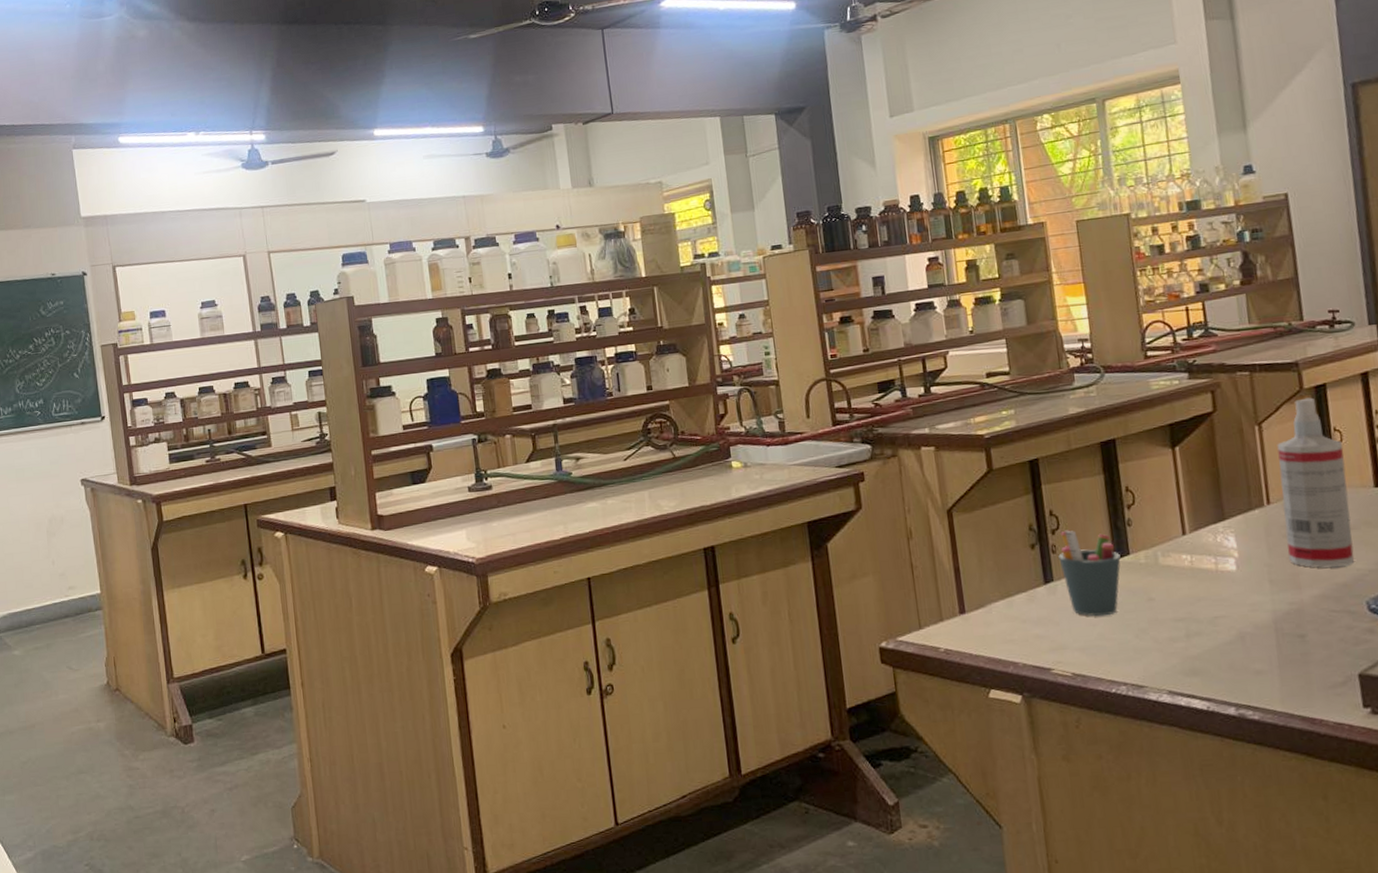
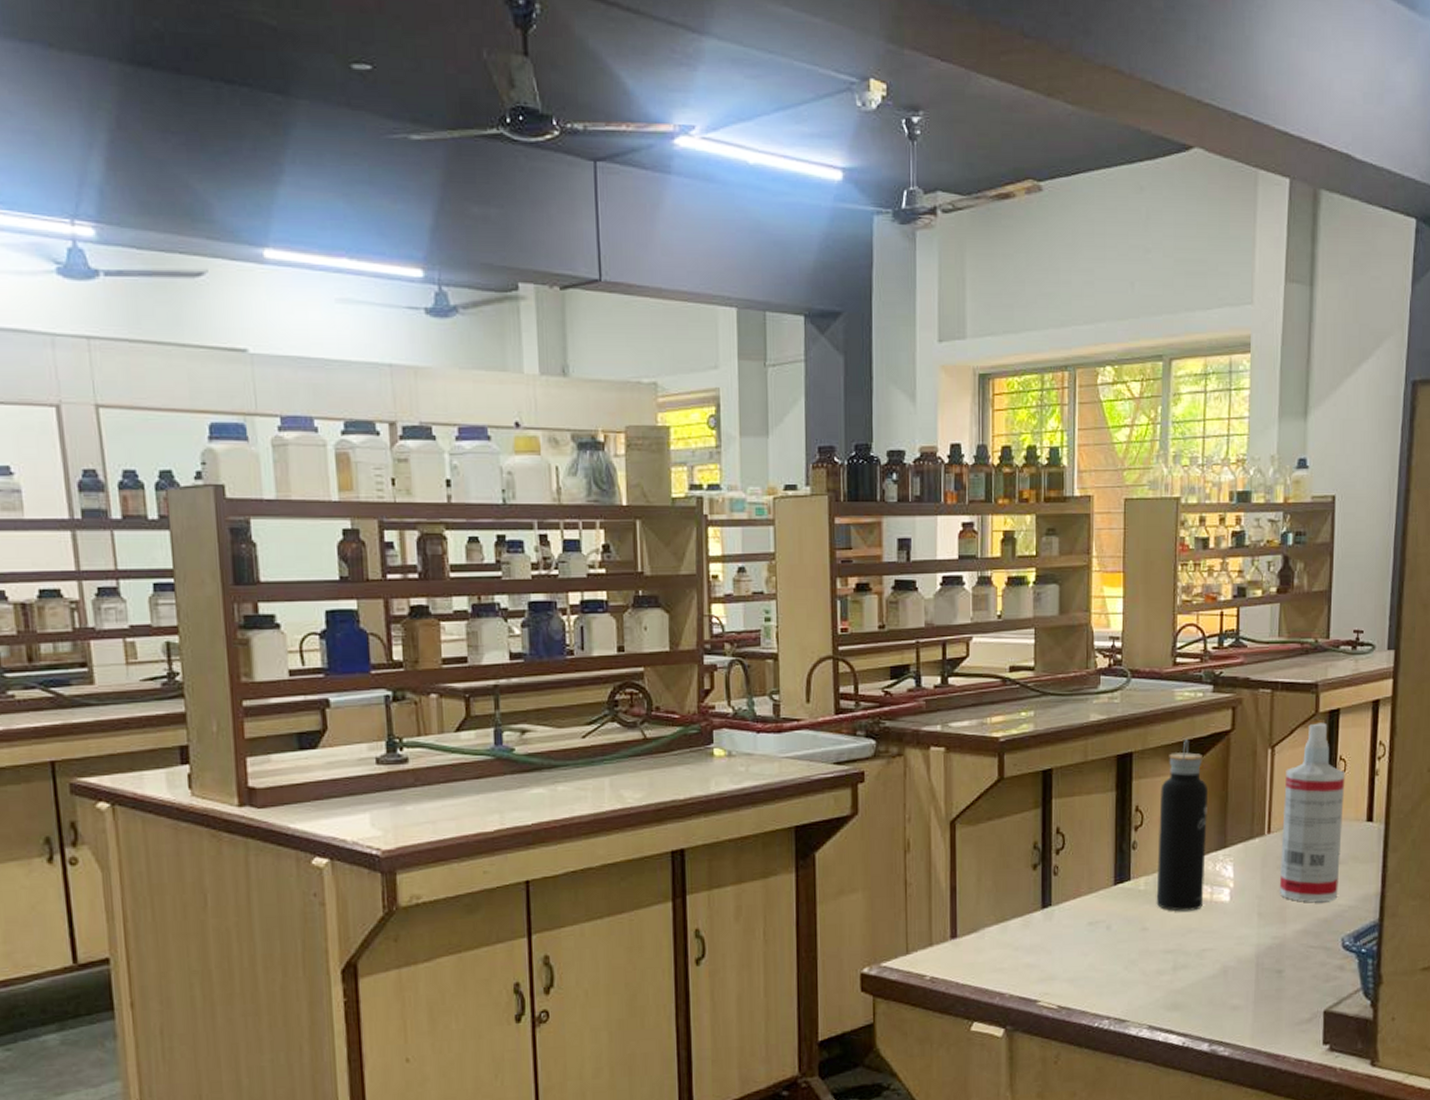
pen holder: present [1058,530,1121,616] -> none [1060,850,1121,946]
water bottle: none [1148,422,1209,582] -> present [1156,738,1209,911]

